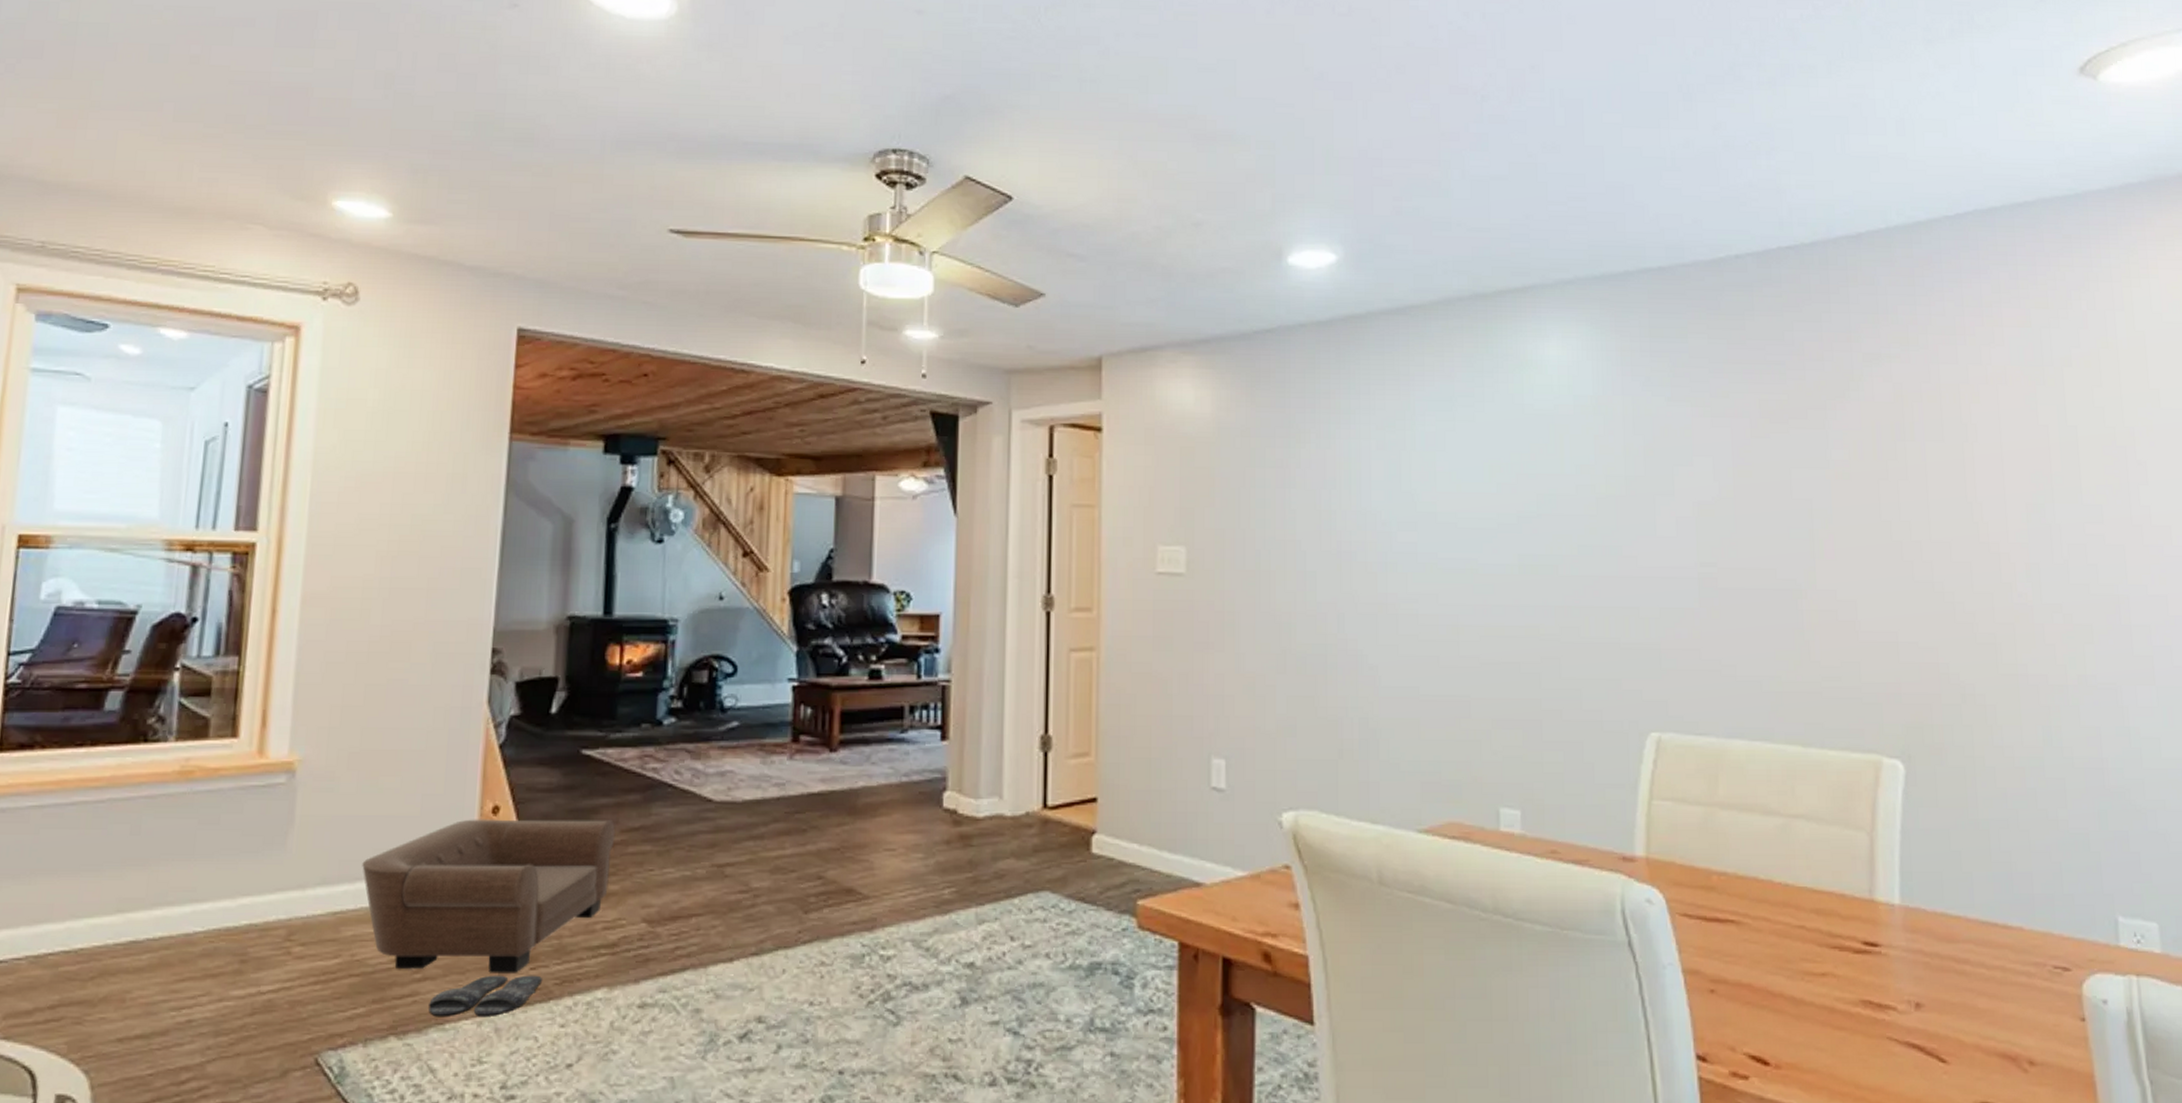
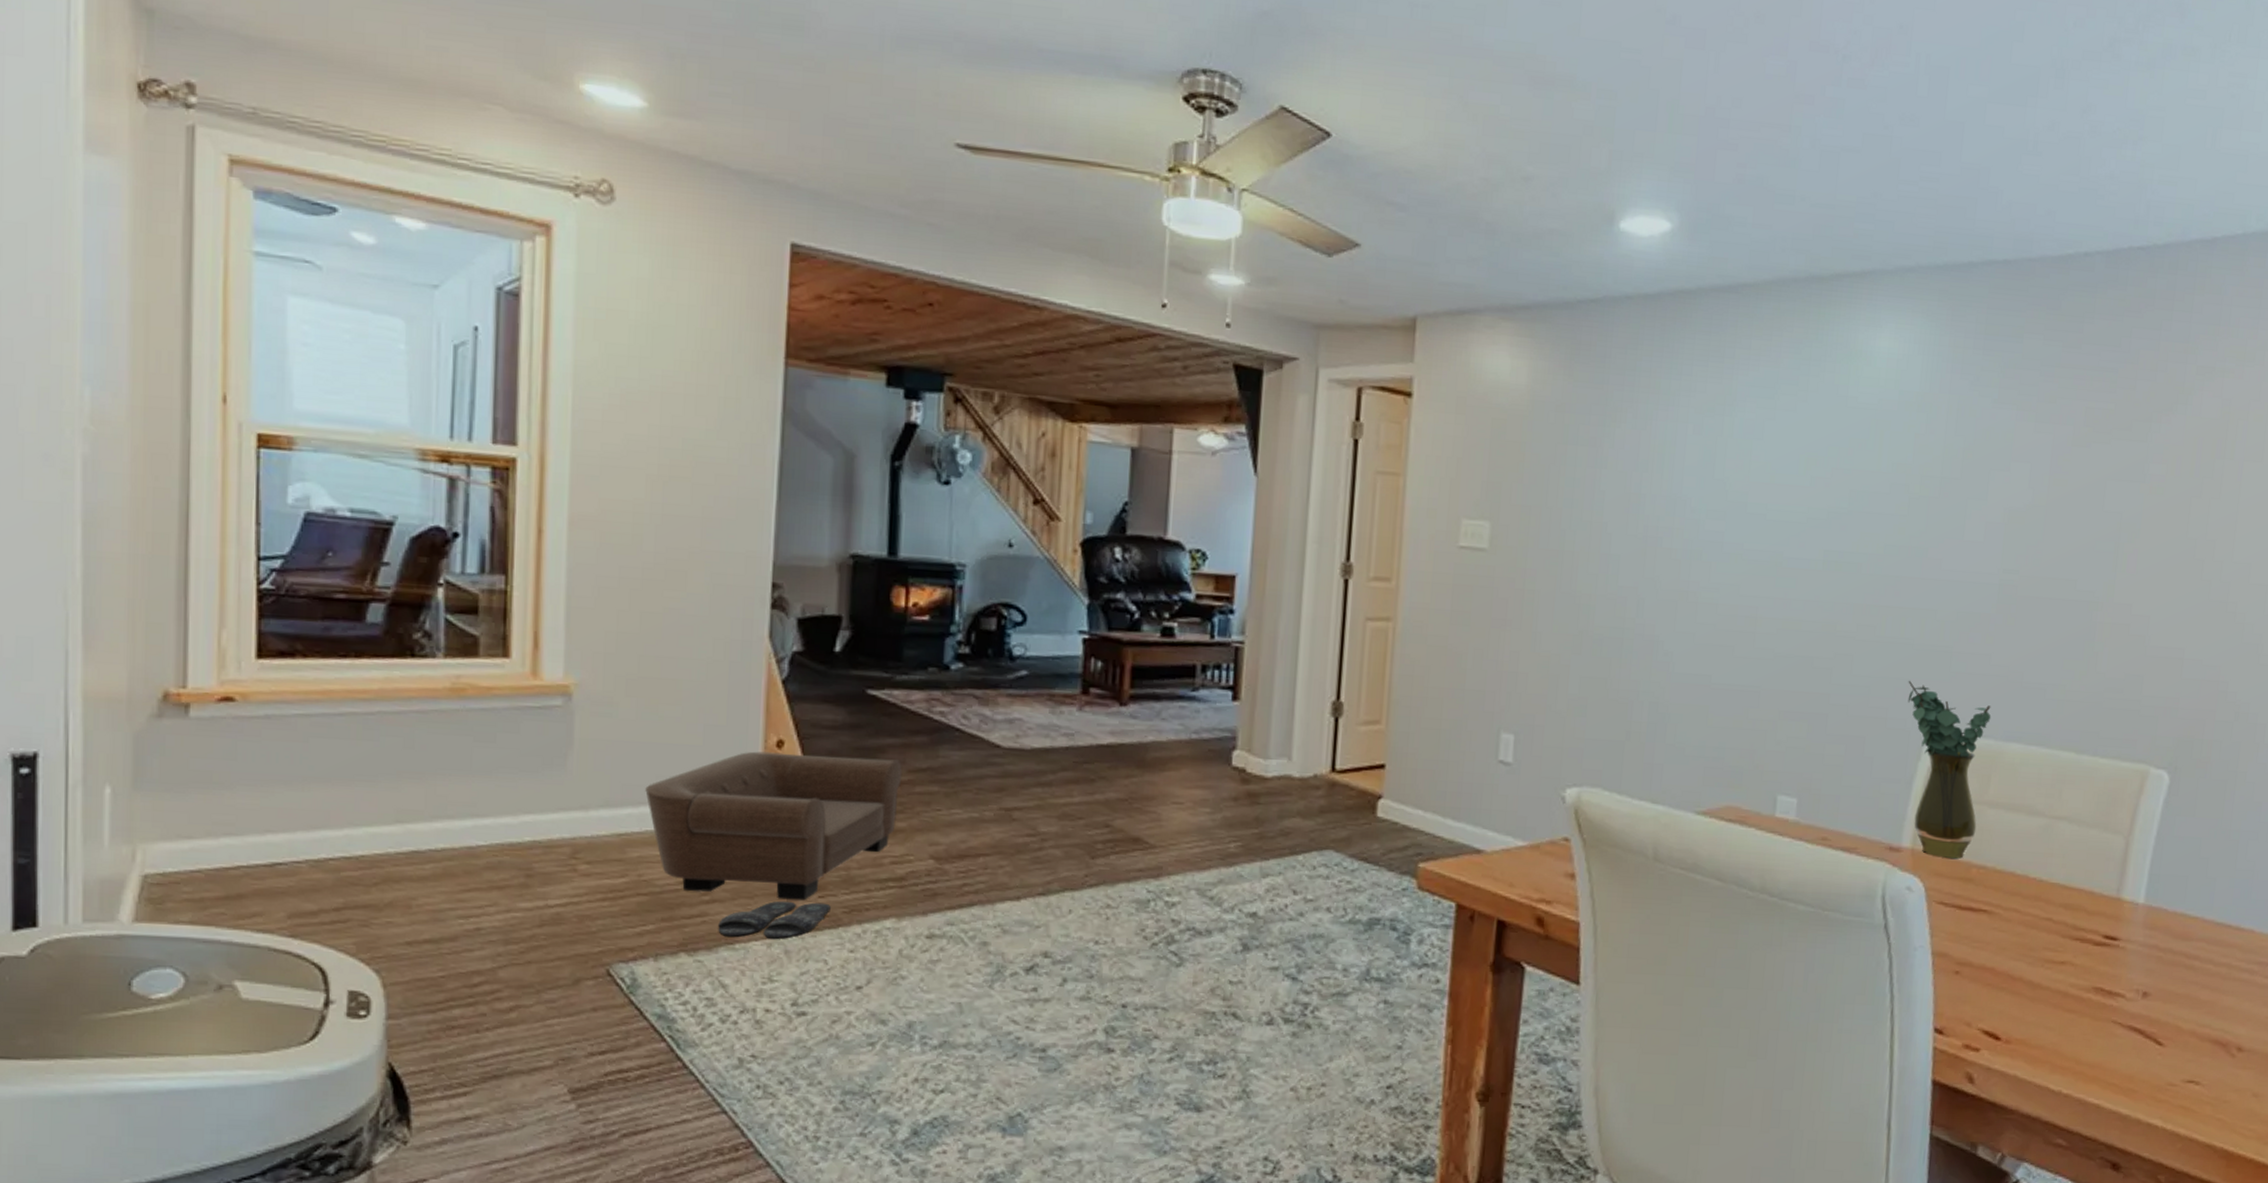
vase: none [1619,681,1711,866] -> present [1907,681,1992,859]

